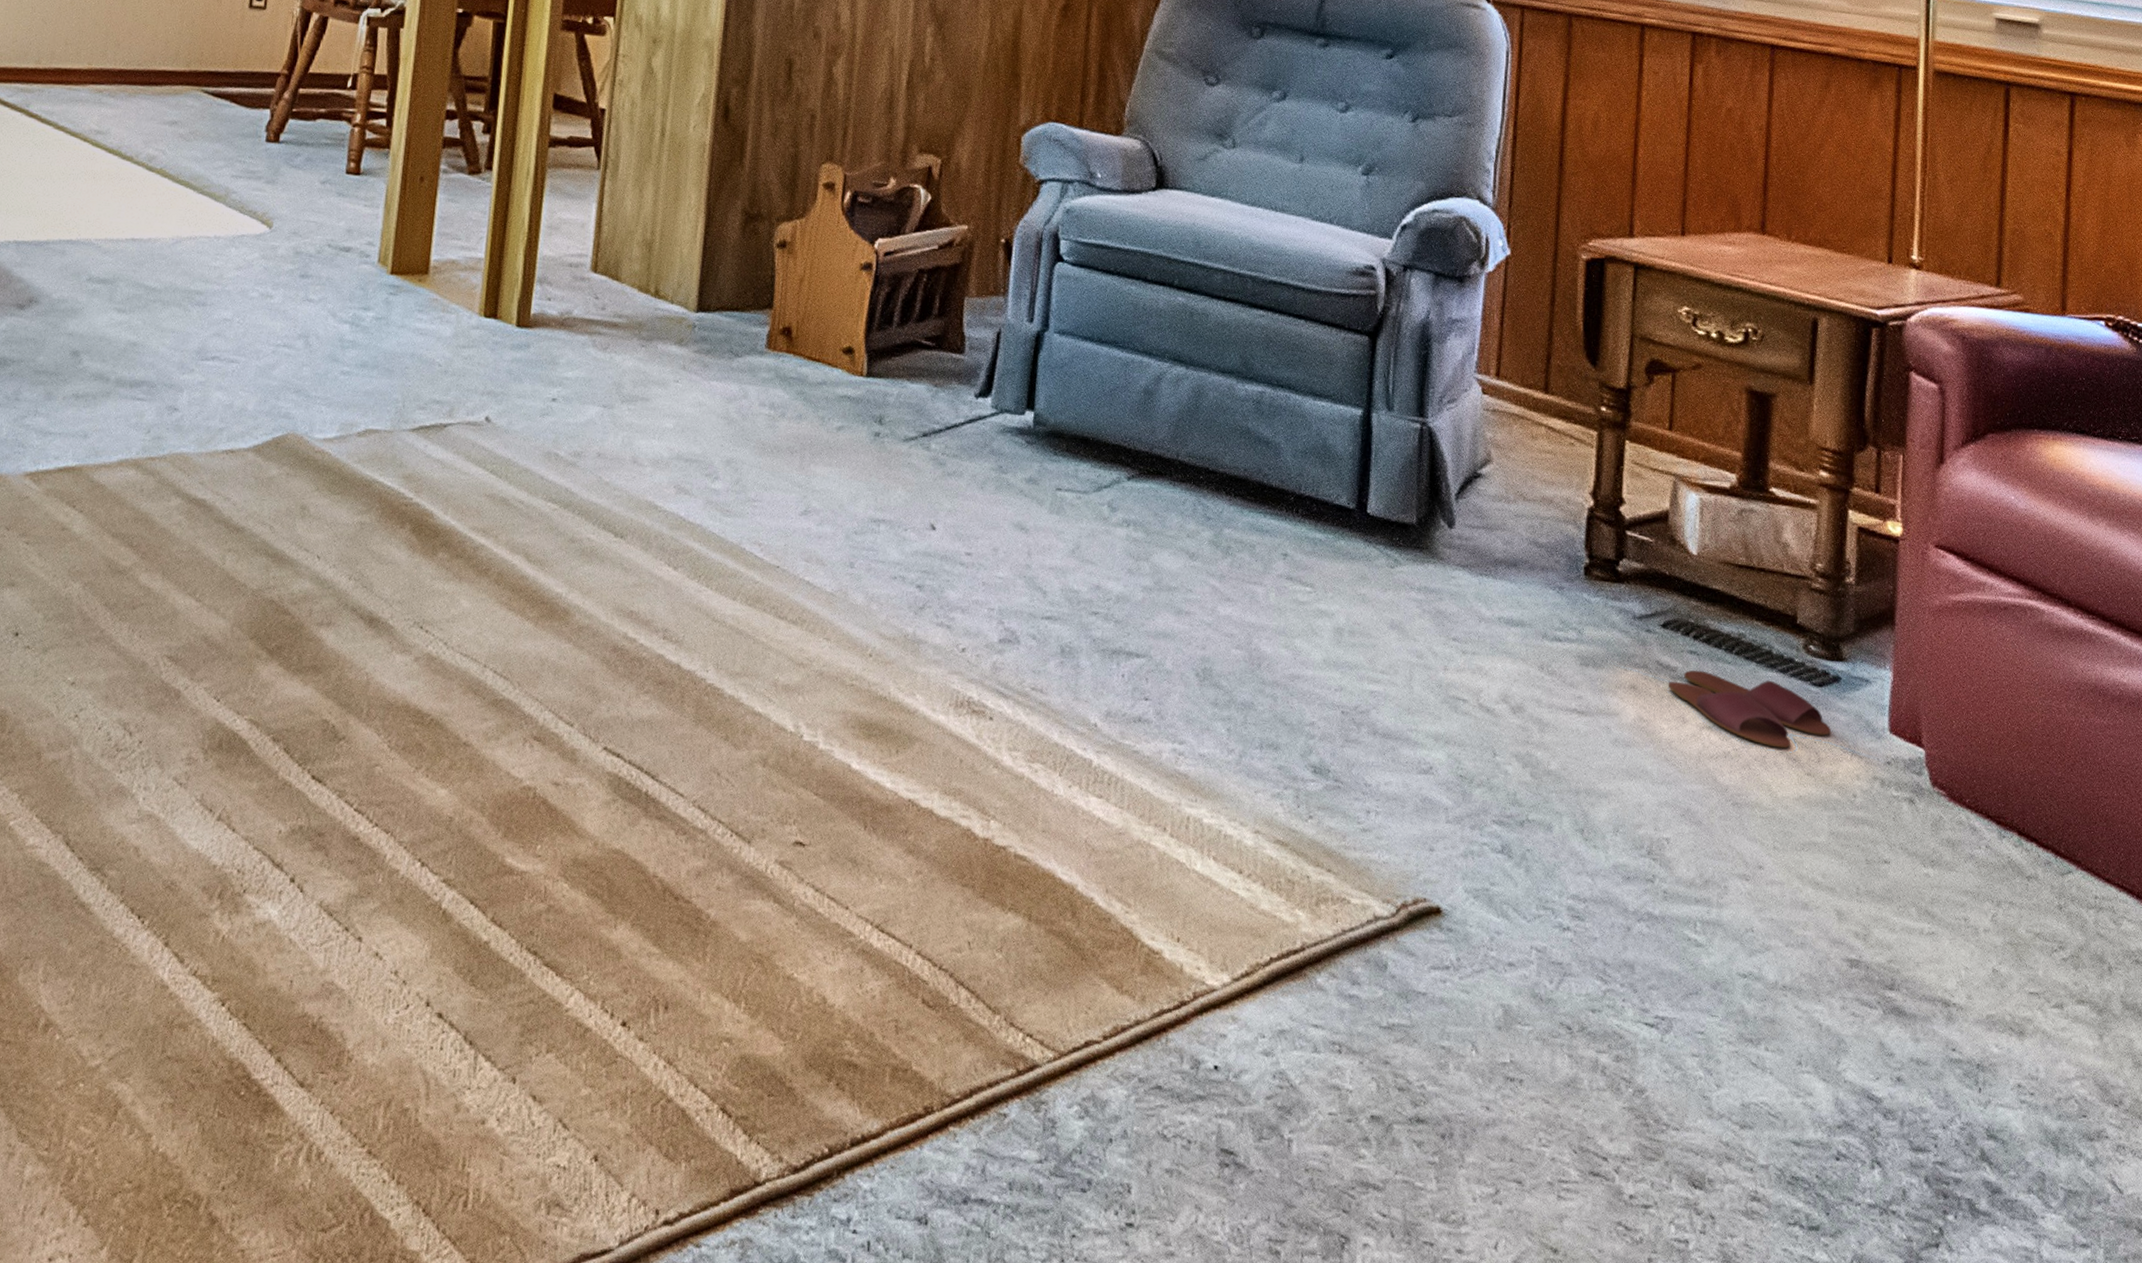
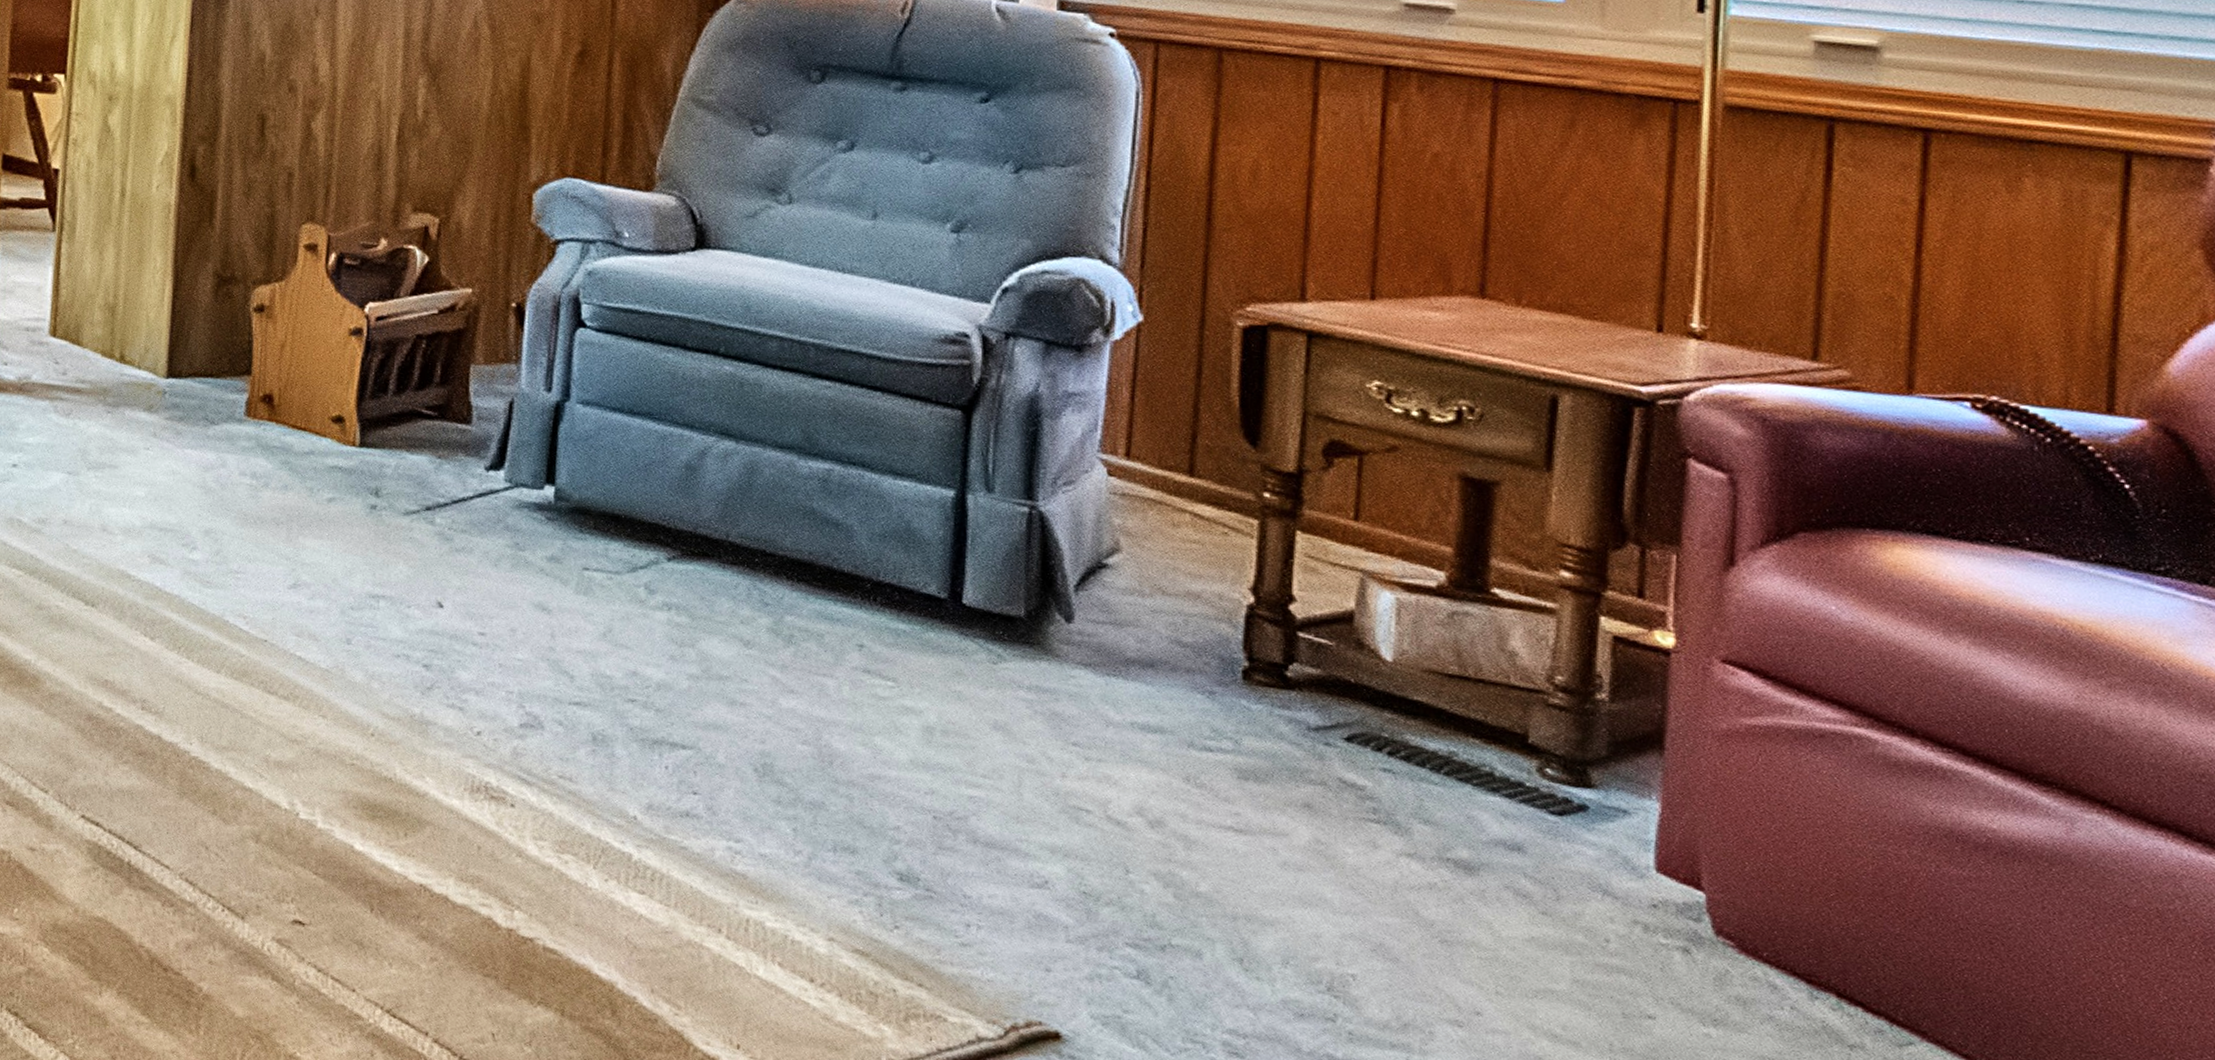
slippers: present [1667,670,1831,749] -> none [1353,790,1575,883]

